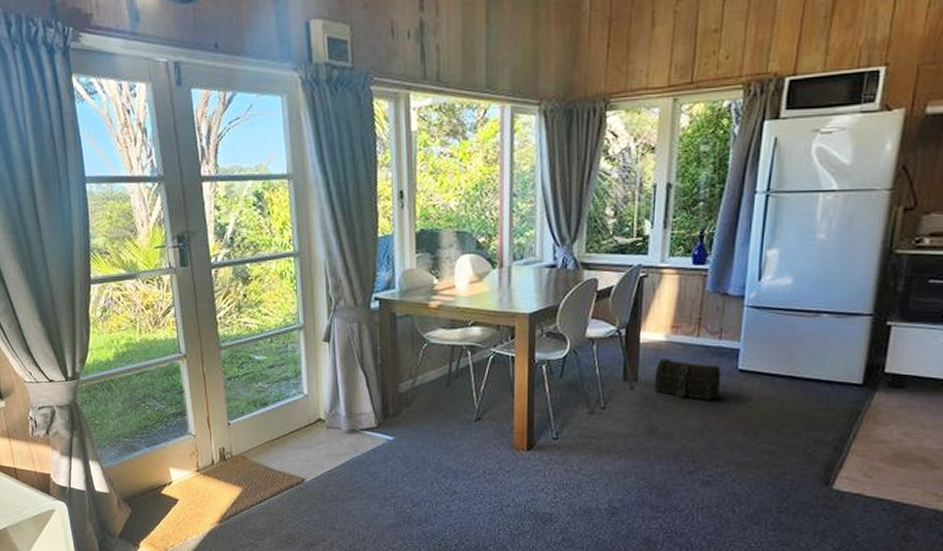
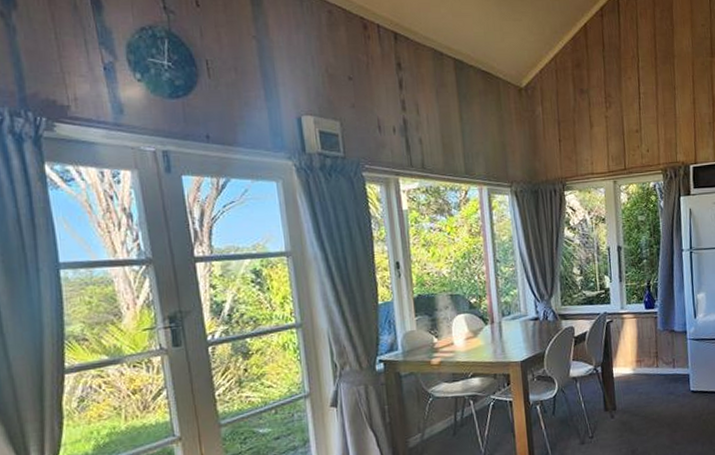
treasure chest: present [655,359,722,401] -> none [629,388,680,420]

